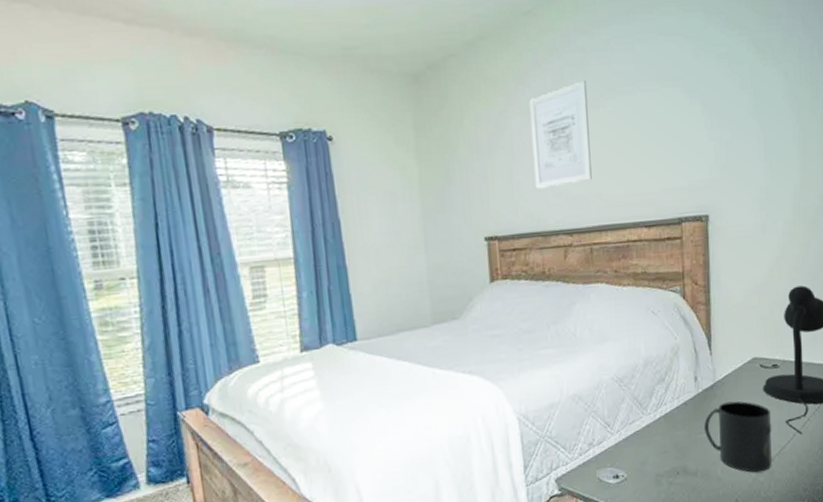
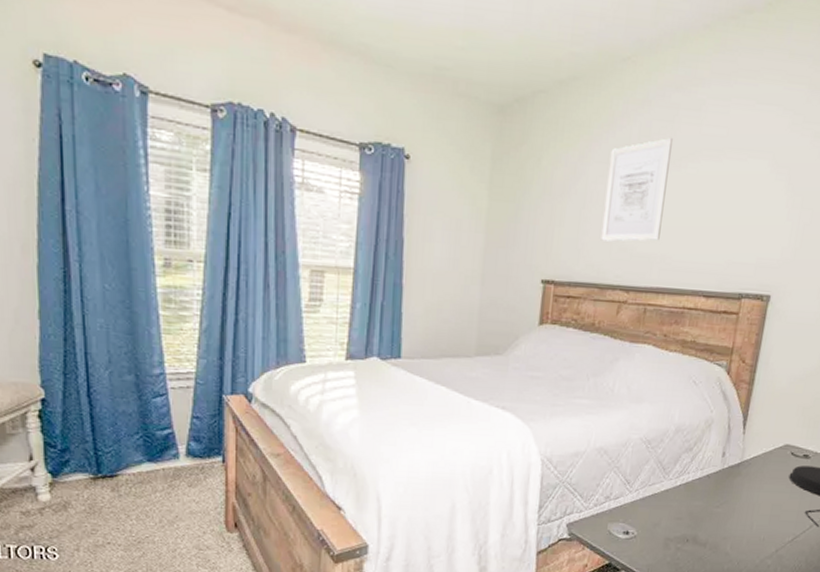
mug: present [704,401,772,473] -> none [722,482,793,556]

